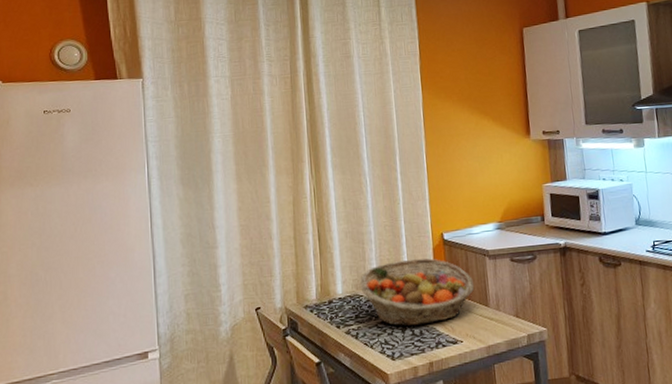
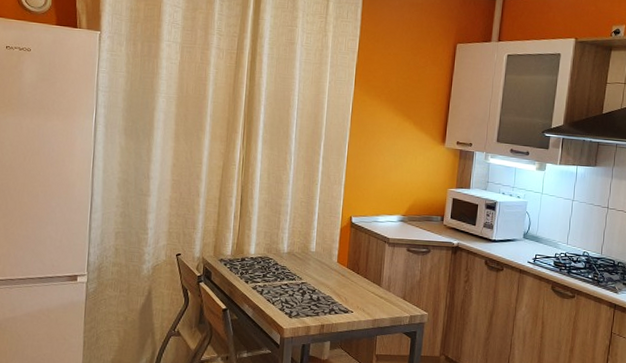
fruit basket: present [360,258,475,327] -> none [271,234,372,293]

